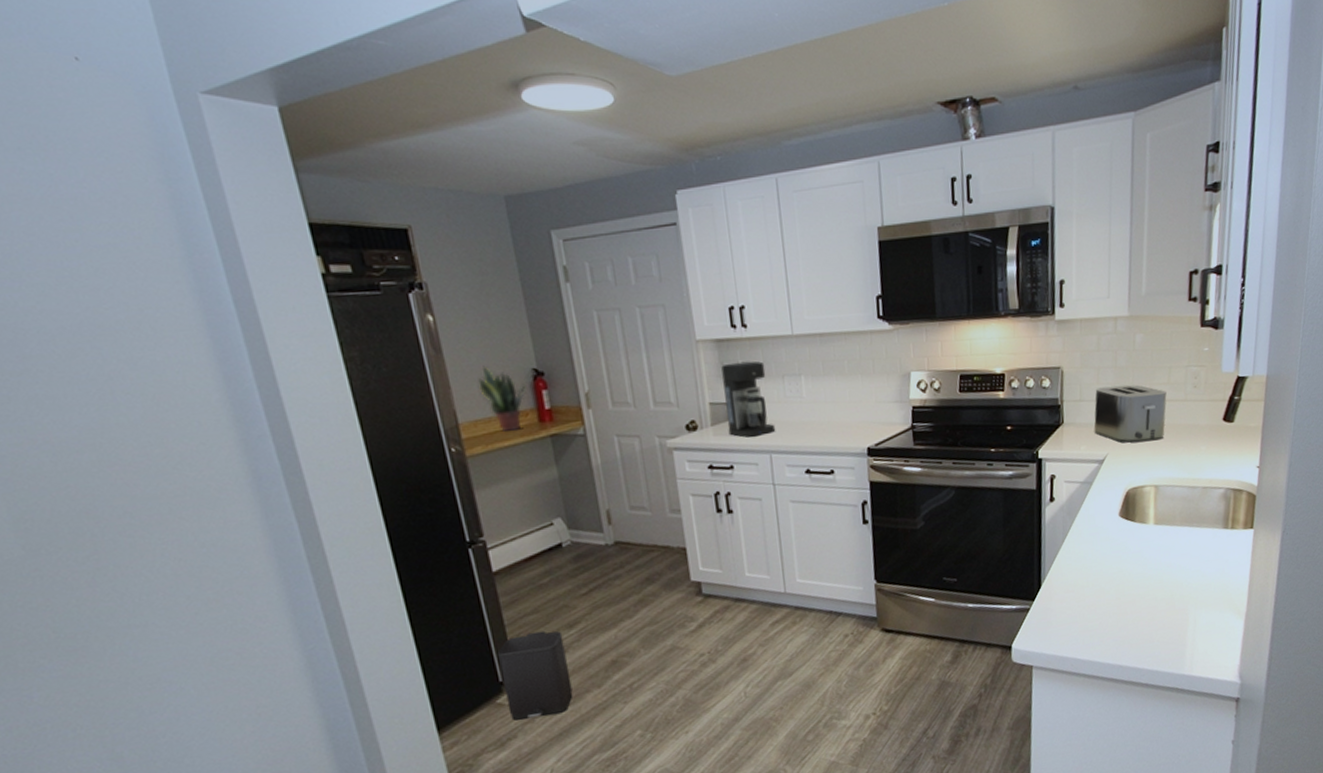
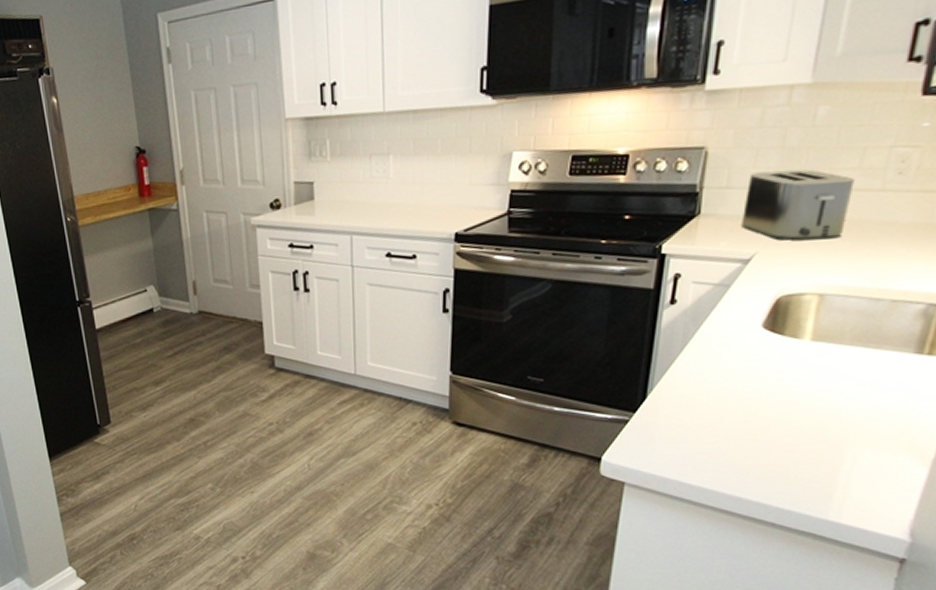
potted plant: present [478,365,527,432] -> none [91,143,131,205]
pedal bin: present [496,630,573,721] -> none [96,385,156,459]
coffee maker: present [721,361,776,438] -> none [308,139,359,218]

